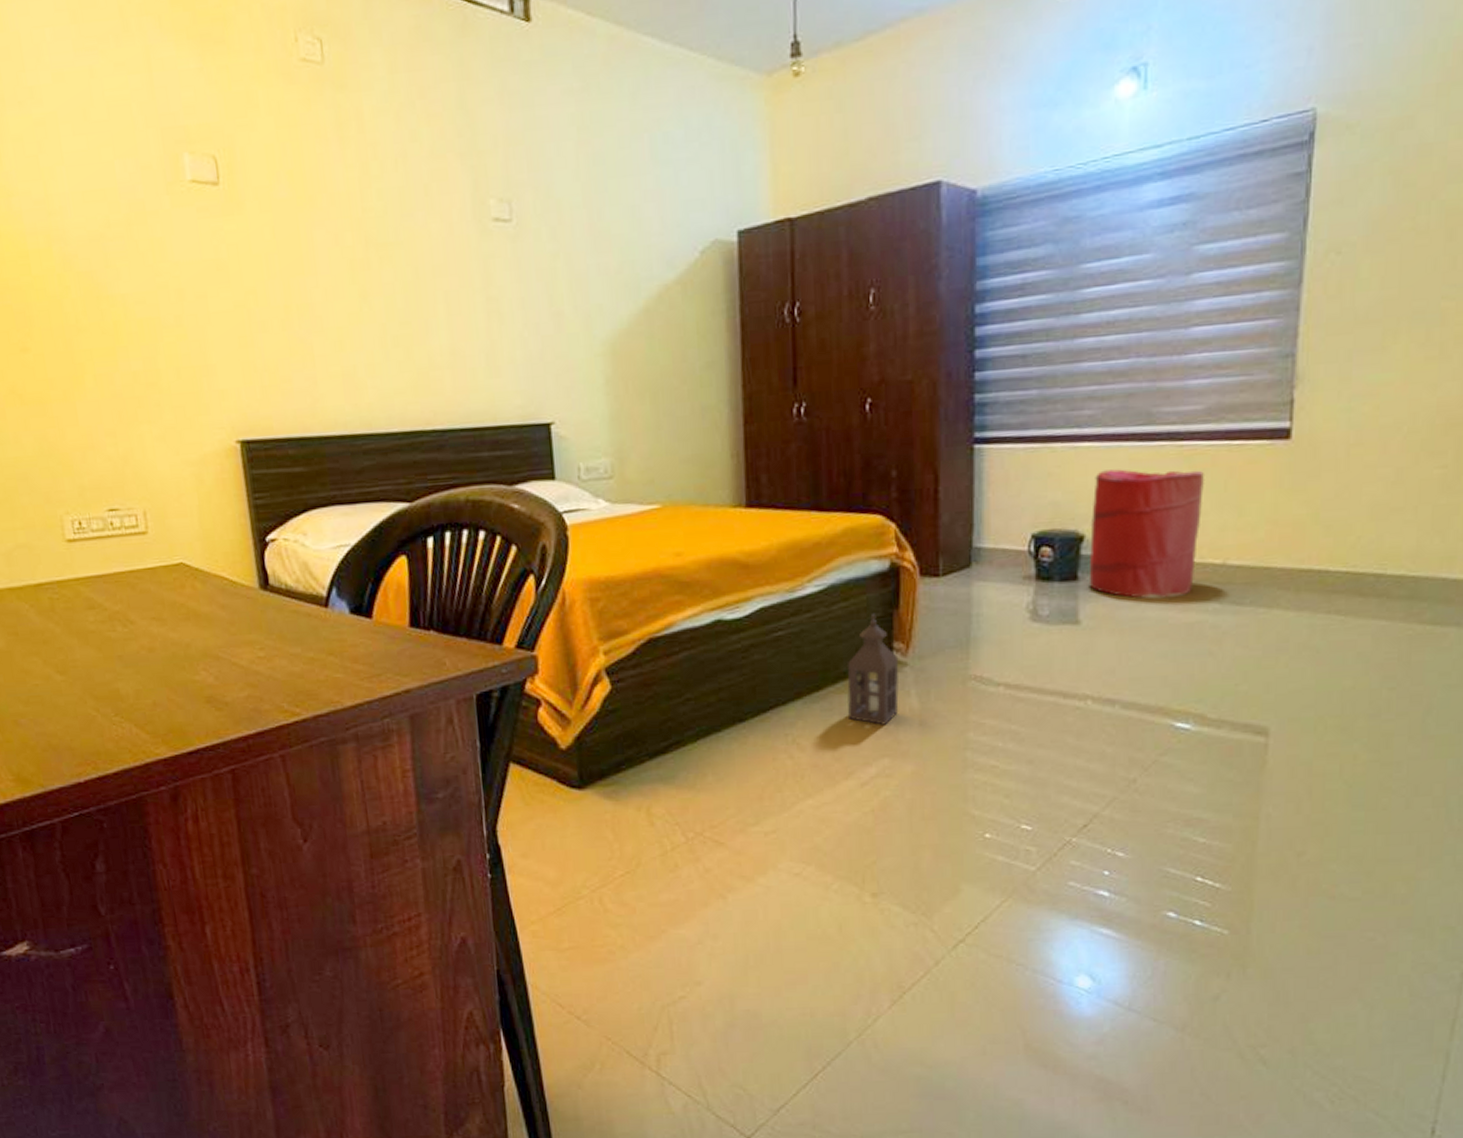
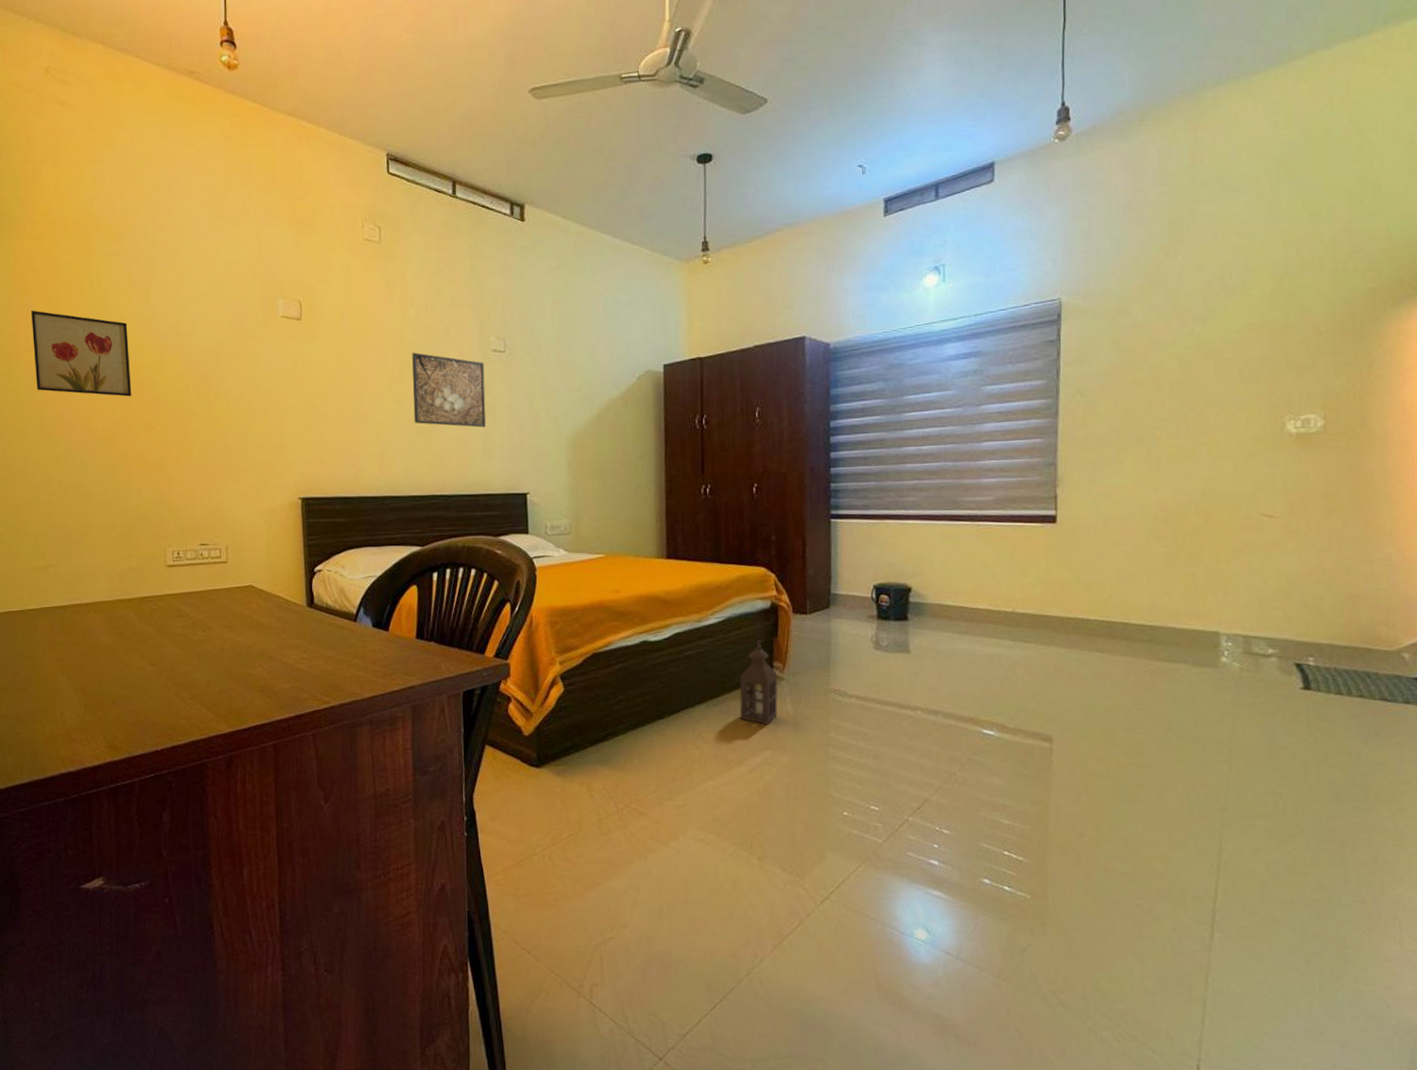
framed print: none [379,226,489,333] -> present [412,352,486,428]
laundry hamper: present [1090,469,1205,599] -> none [915,540,997,636]

